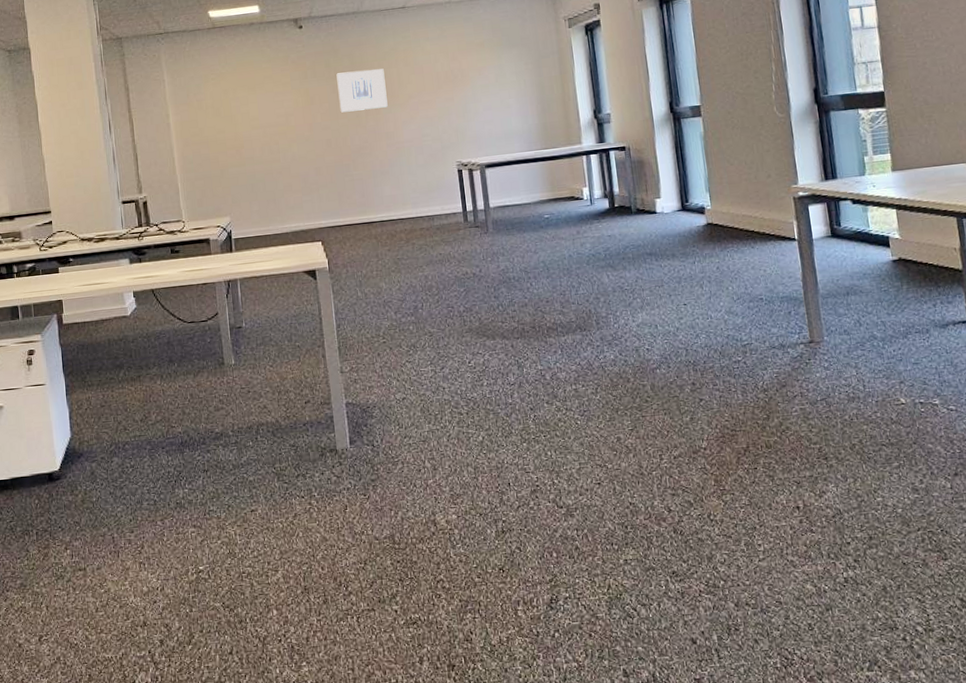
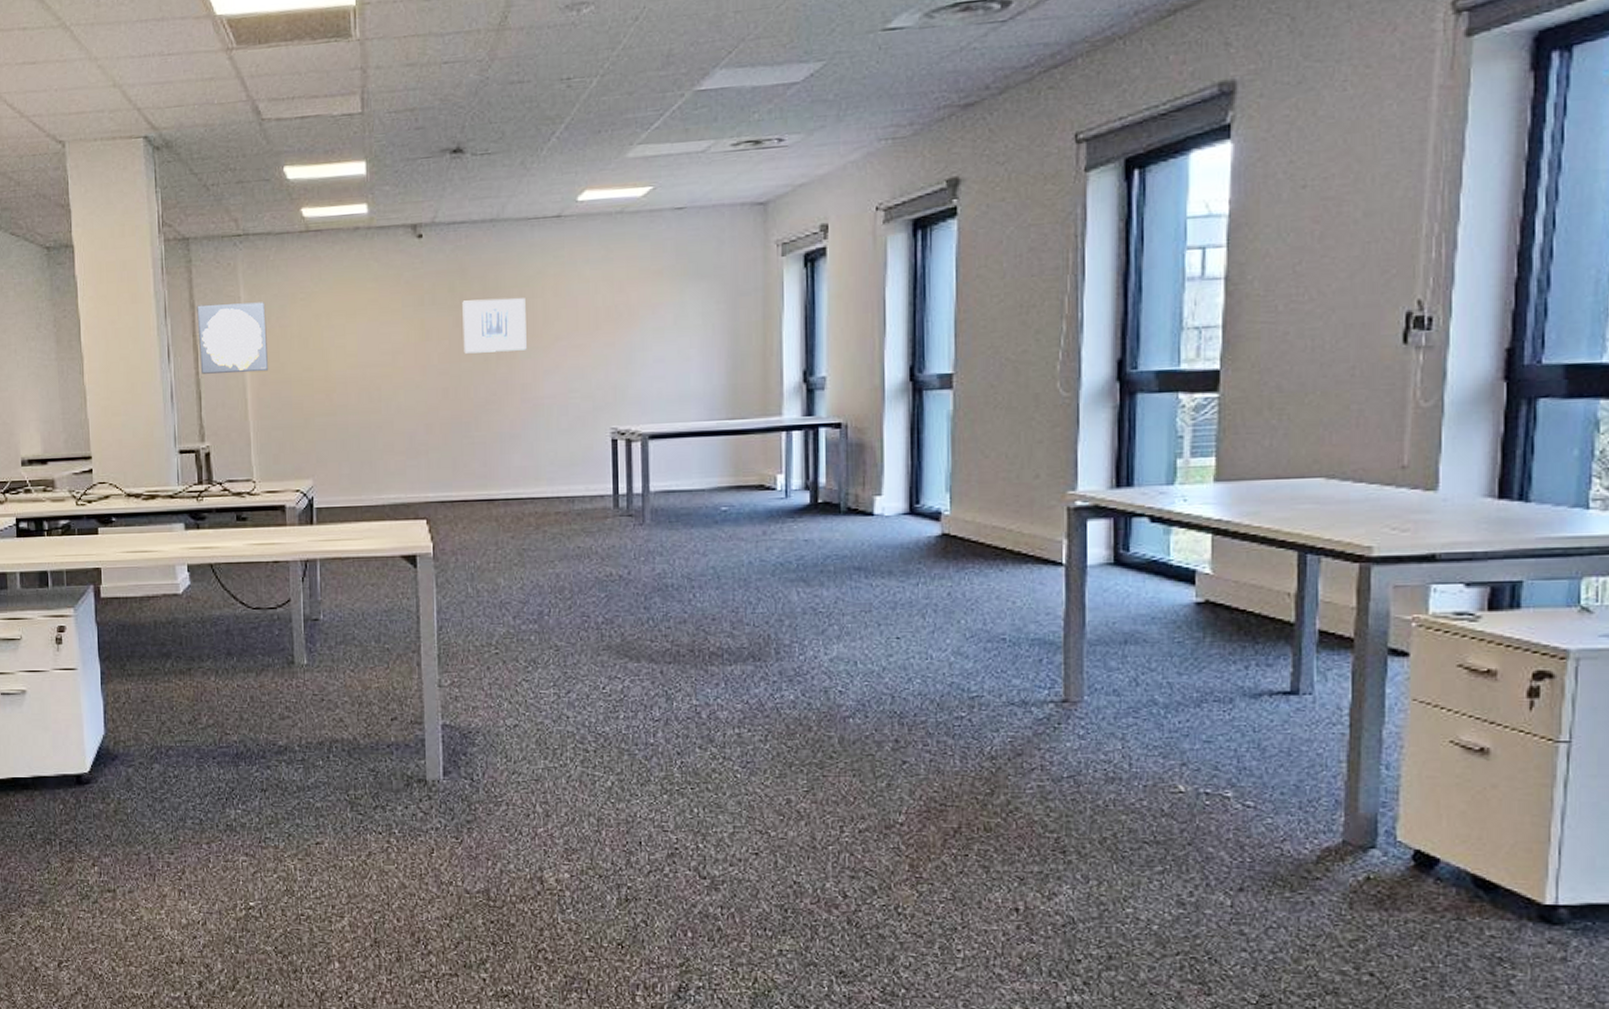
wall art: none [130,83,189,141] -> present [197,302,268,374]

